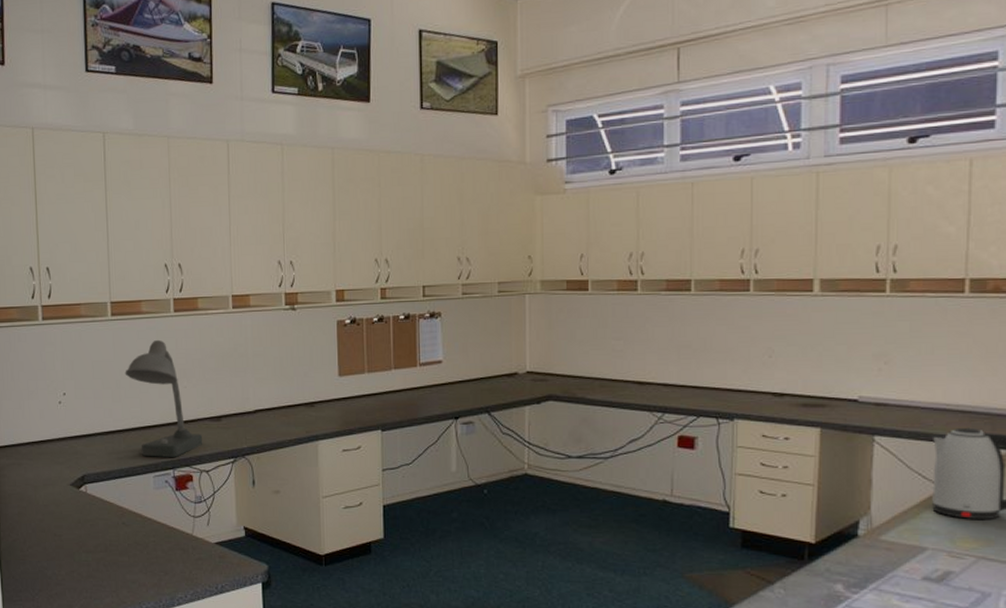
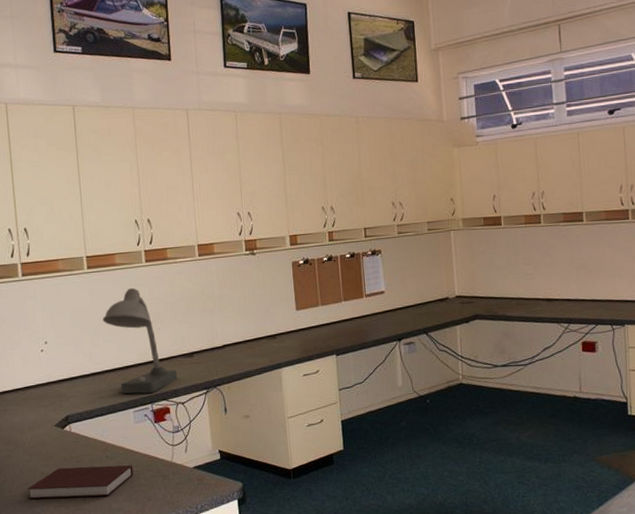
notebook: none [39,531,151,566] -> present [28,465,134,499]

